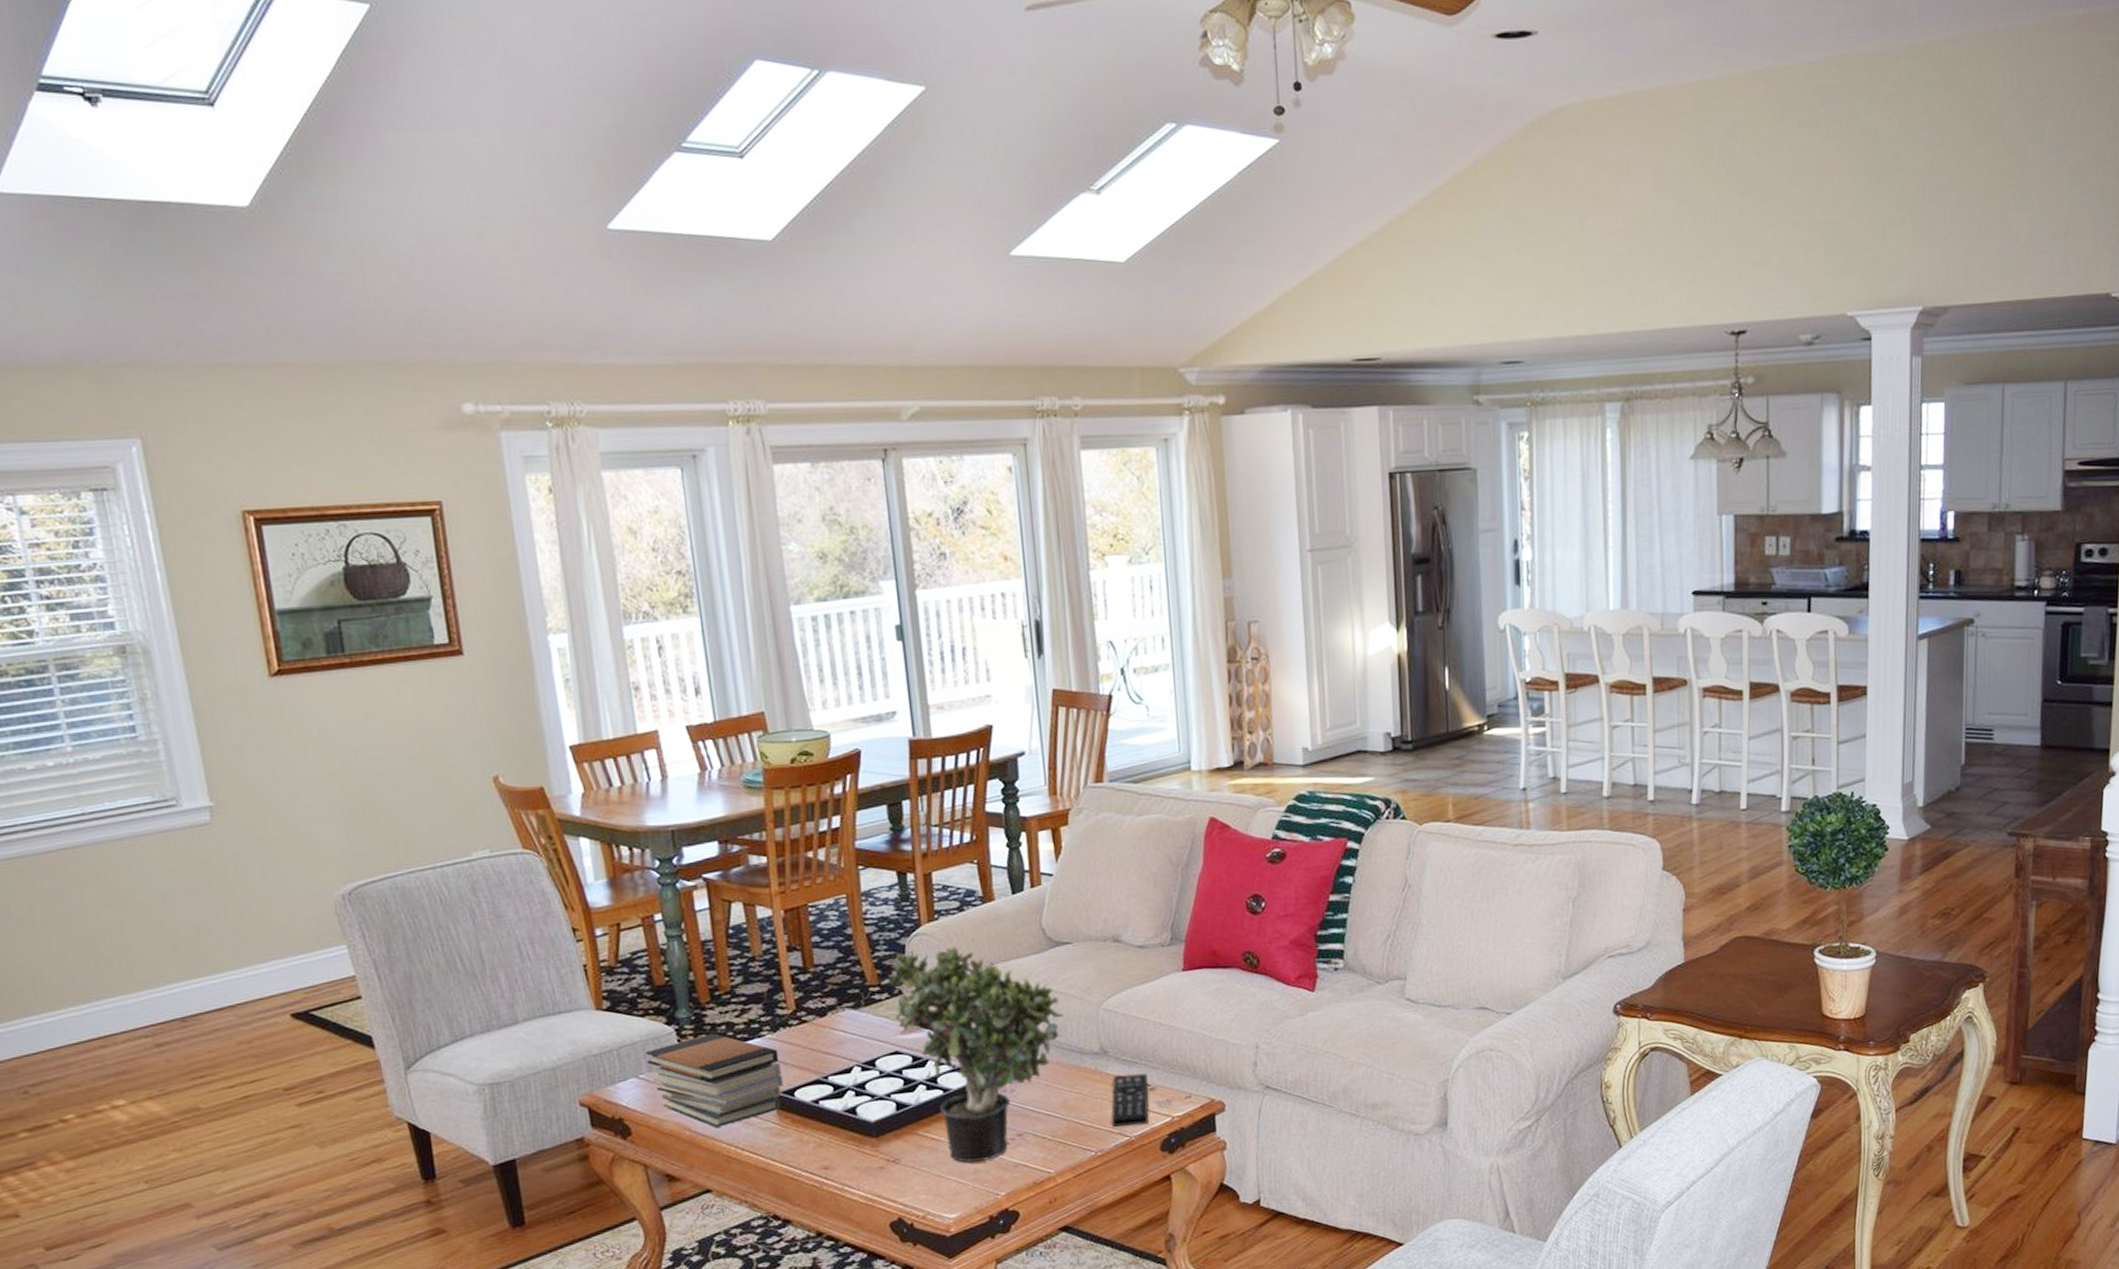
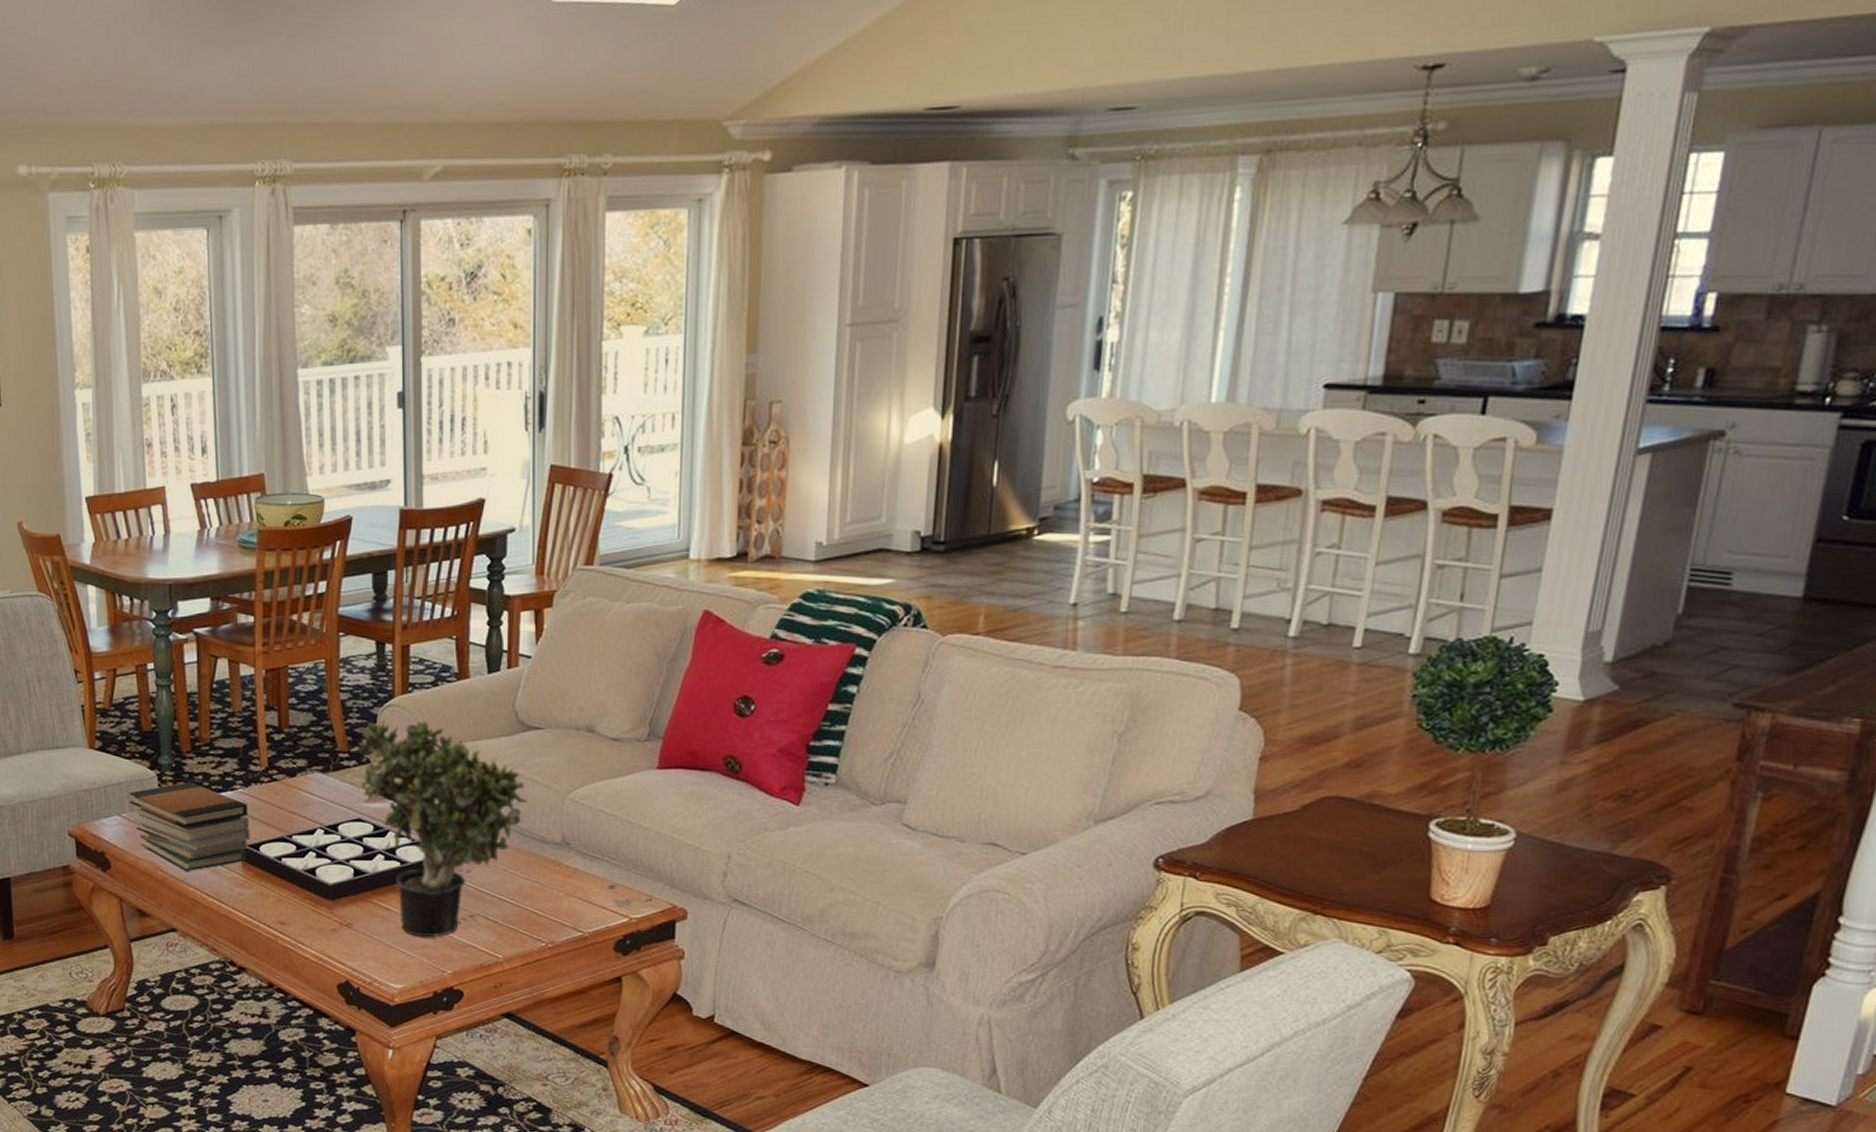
remote control: present [1111,1073,1150,1127] -> none [567,868,608,922]

